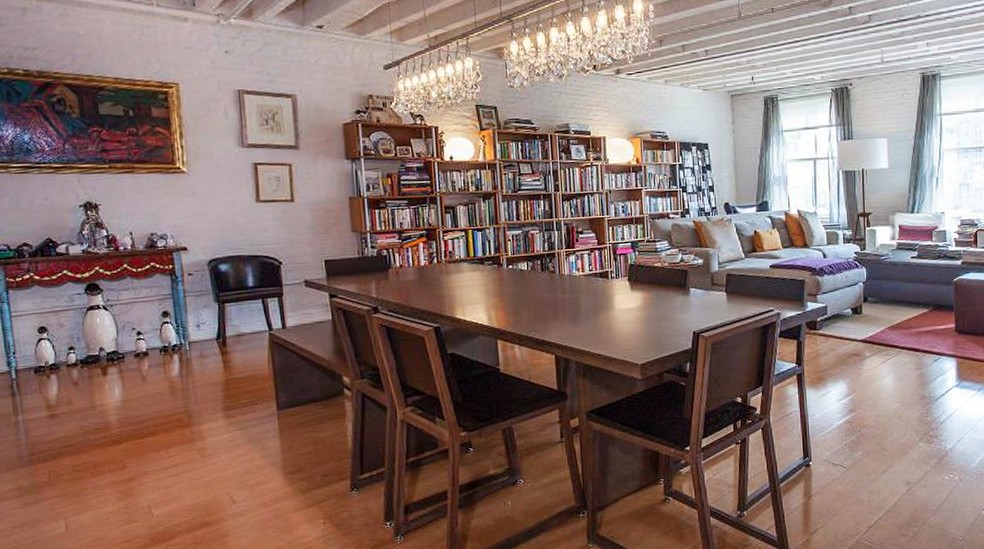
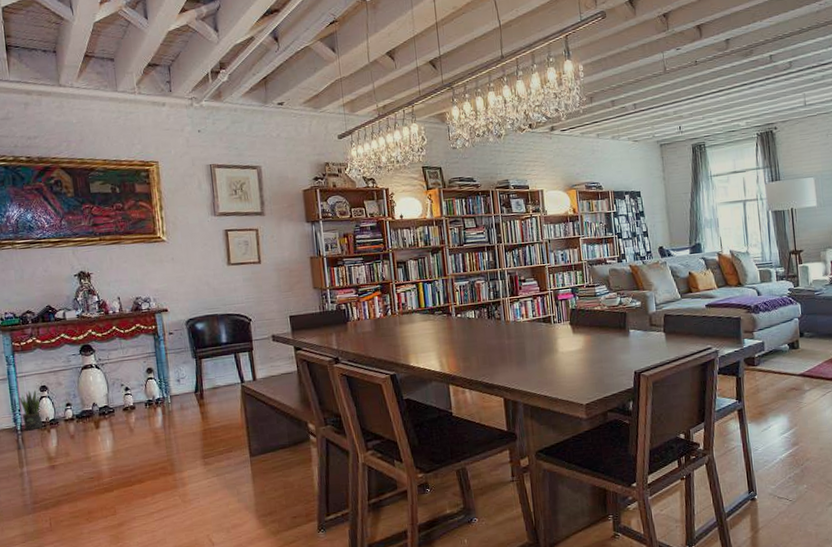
potted plant: none [14,331,42,376] -> present [20,390,43,431]

